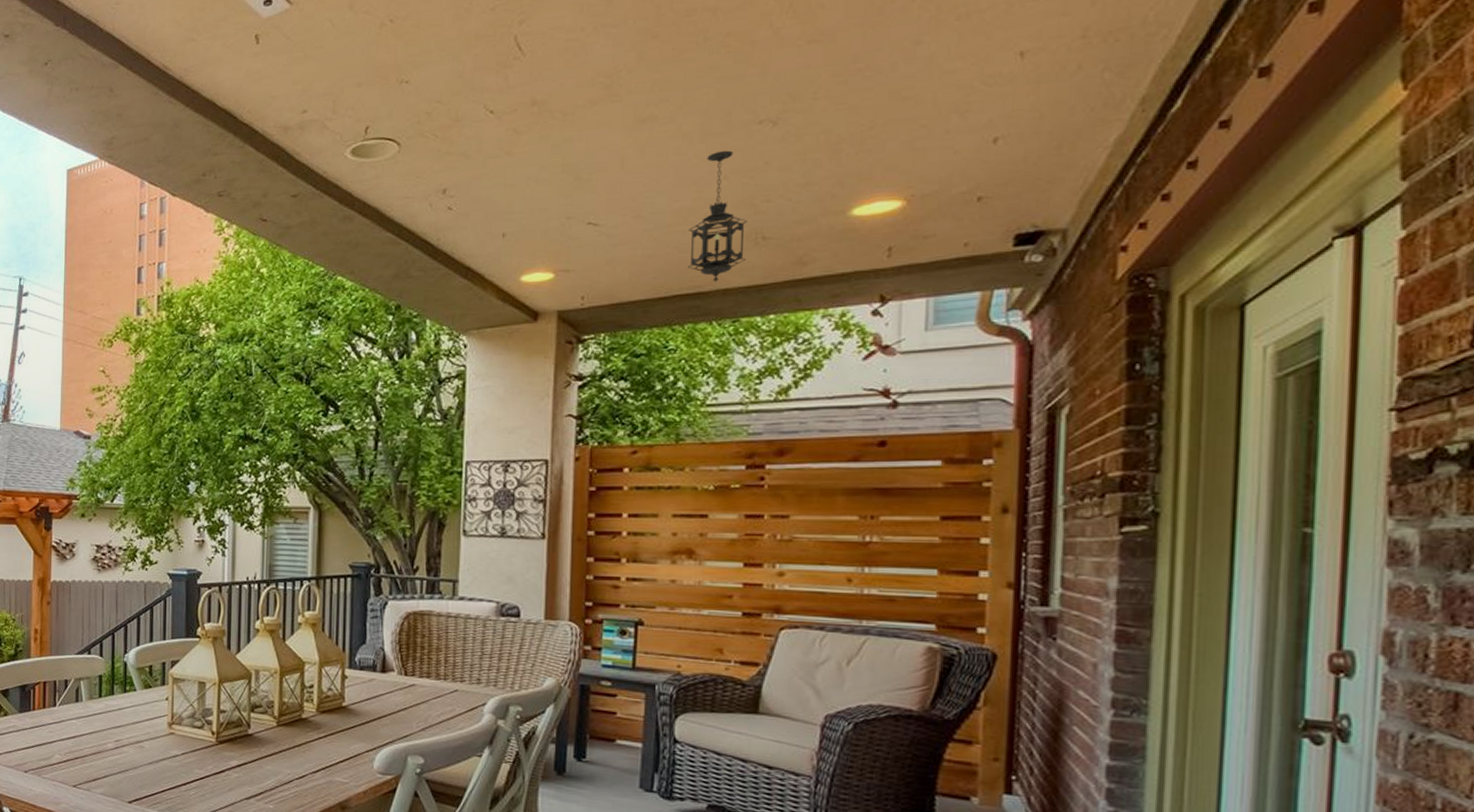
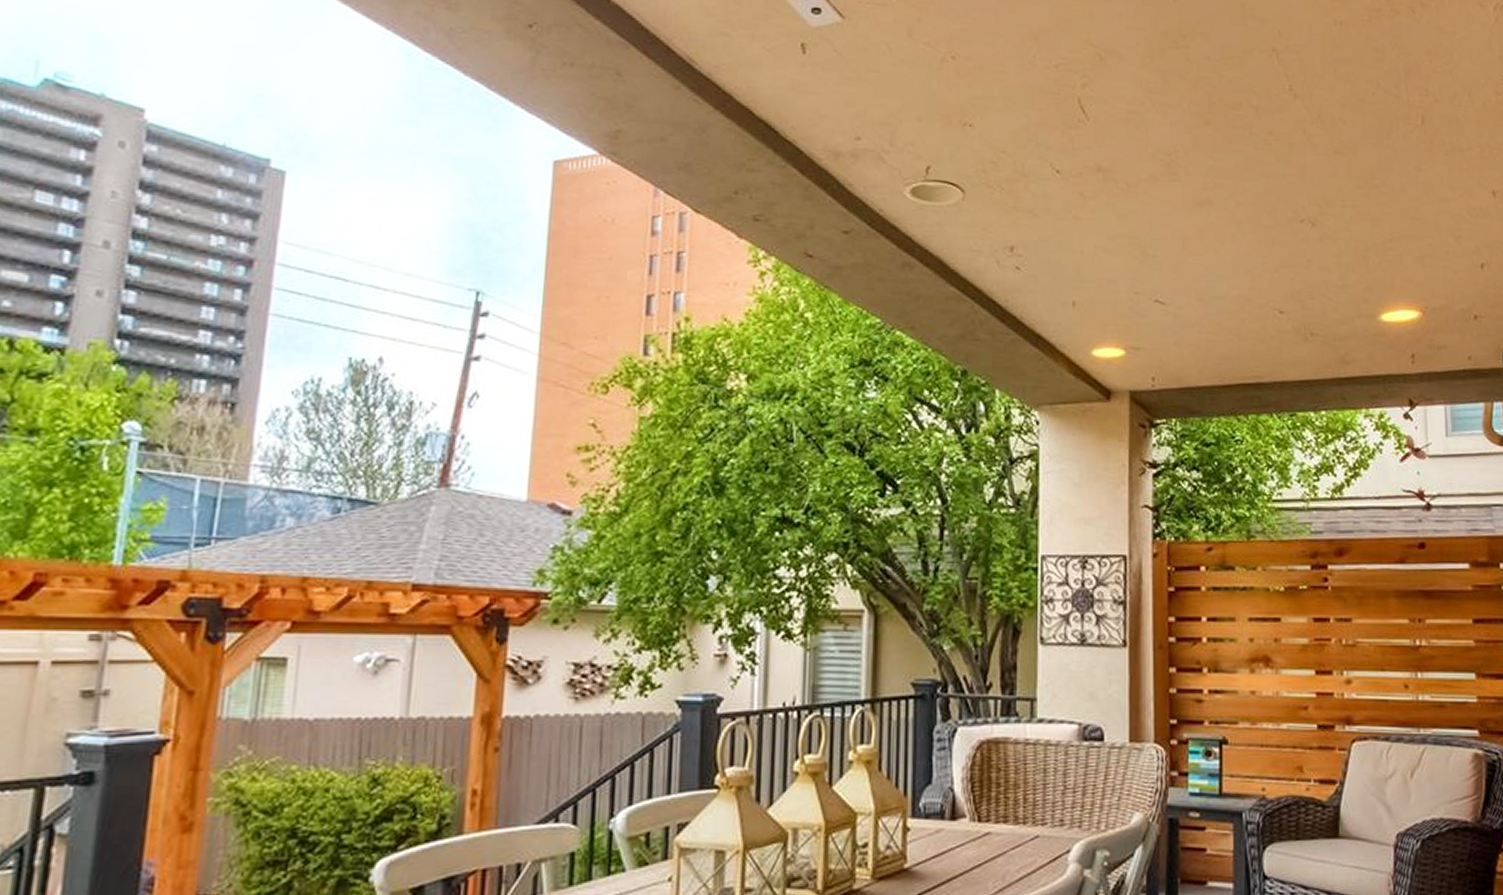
hanging lantern: present [688,150,747,282] -> none [1247,243,1298,374]

